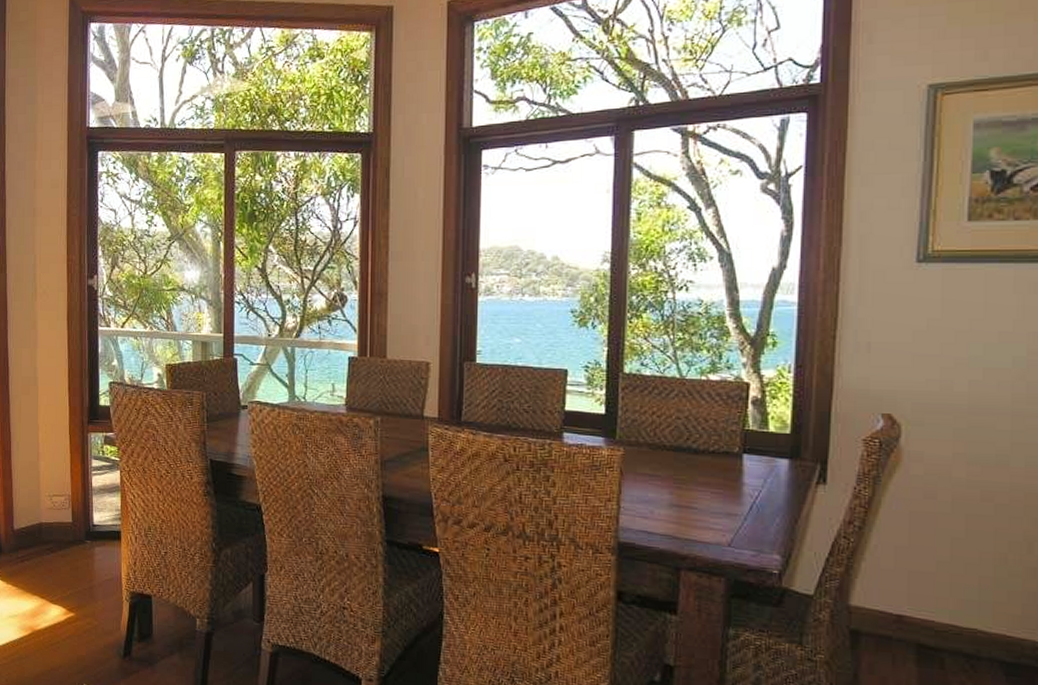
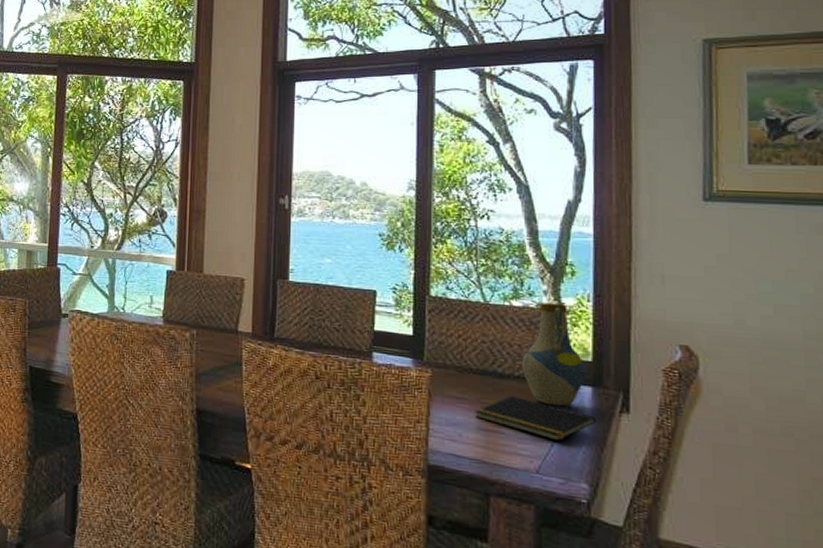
notepad: none [667,470,792,515] -> present [474,395,597,441]
vase: none [718,376,784,480] -> present [522,303,586,407]

